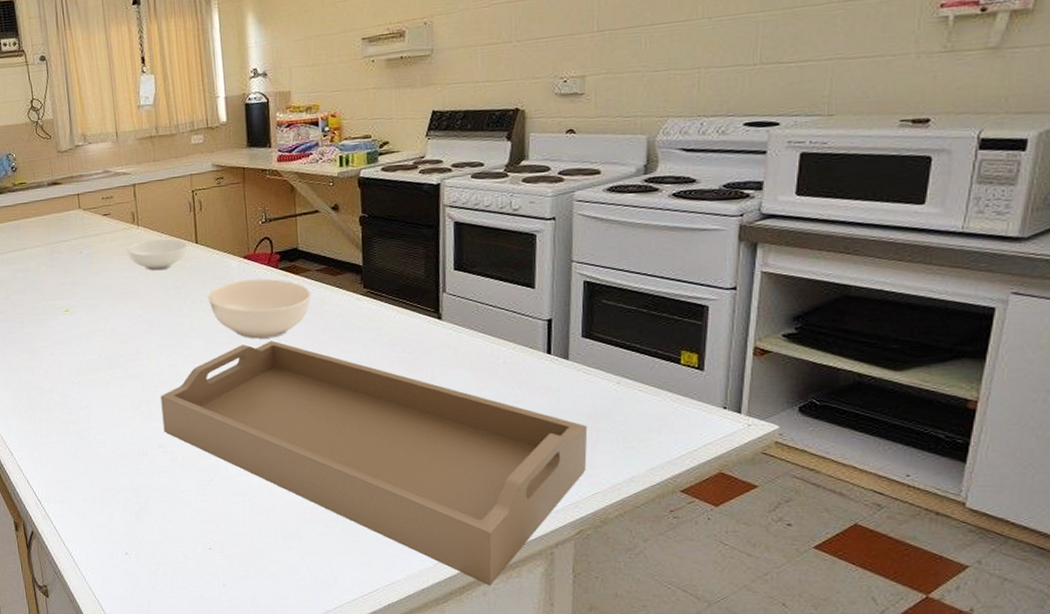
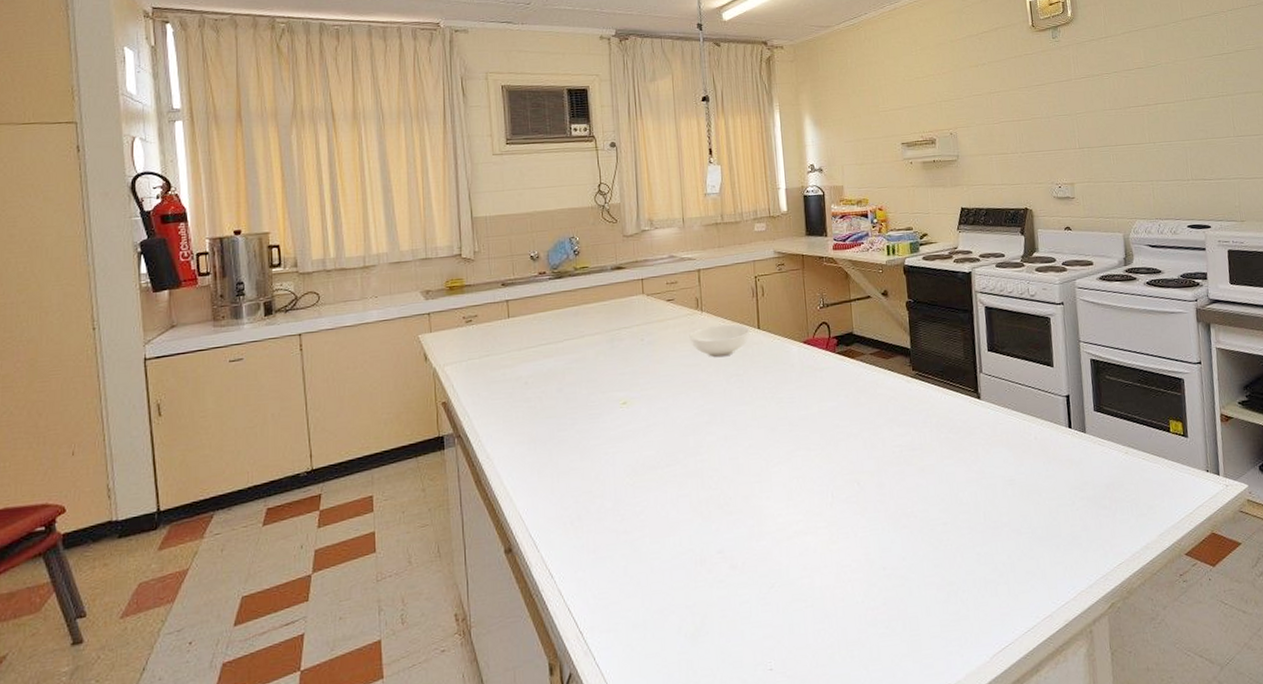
serving tray: present [160,340,588,587] -> none [720,427,1110,676]
bowl: present [208,278,312,339] -> none [769,363,867,426]

